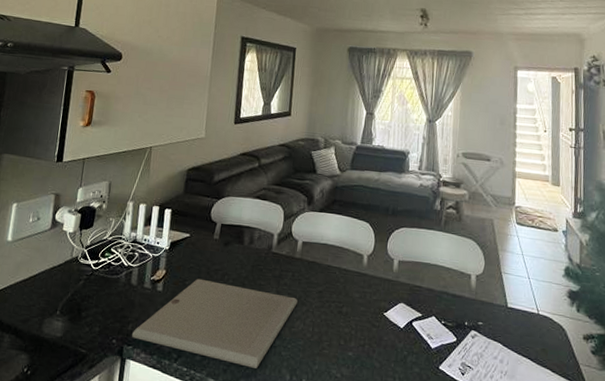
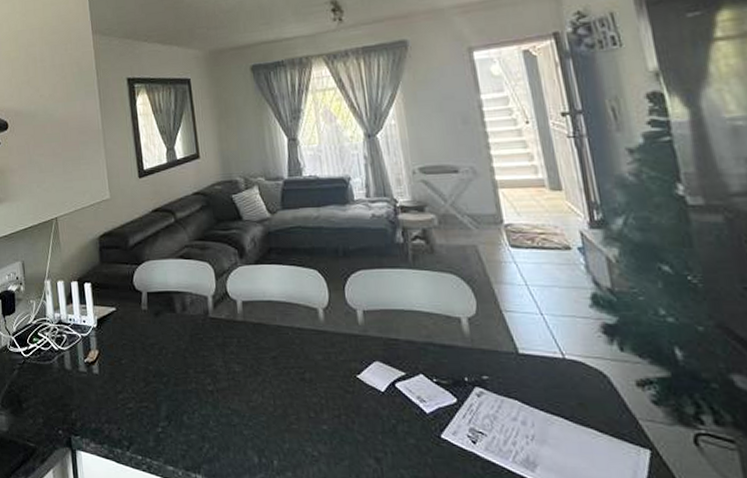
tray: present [132,278,298,369] -> none [77,356,250,452]

